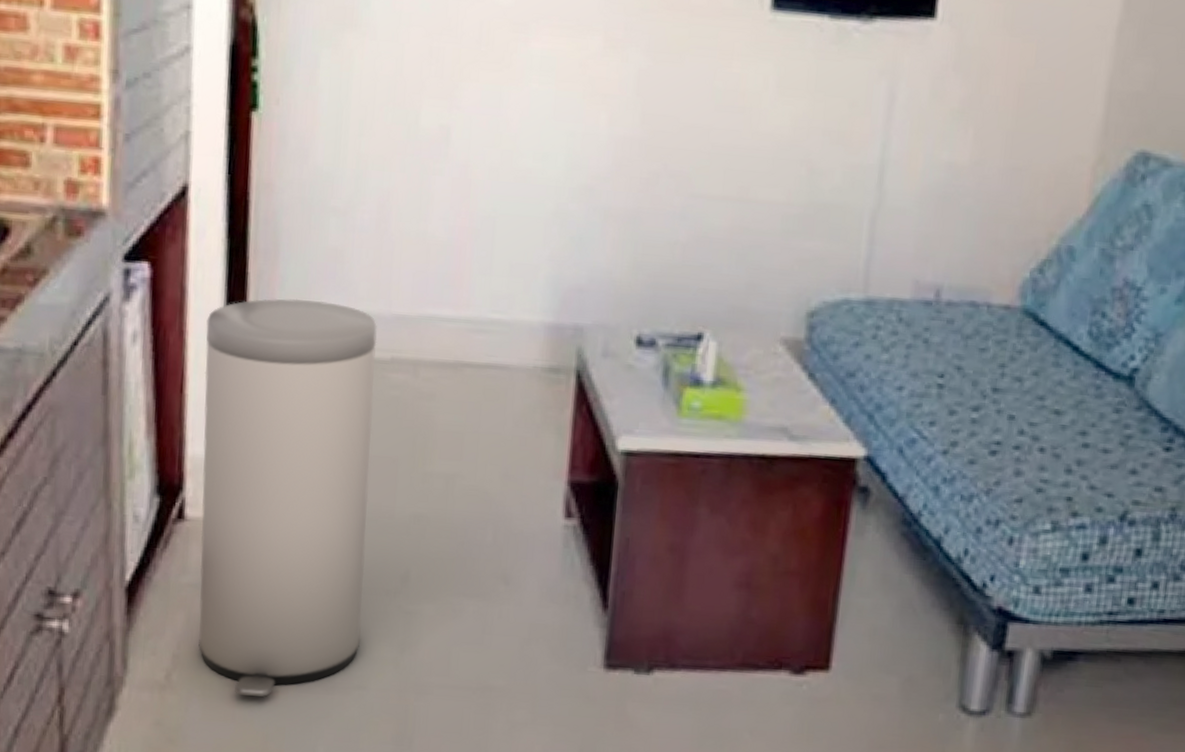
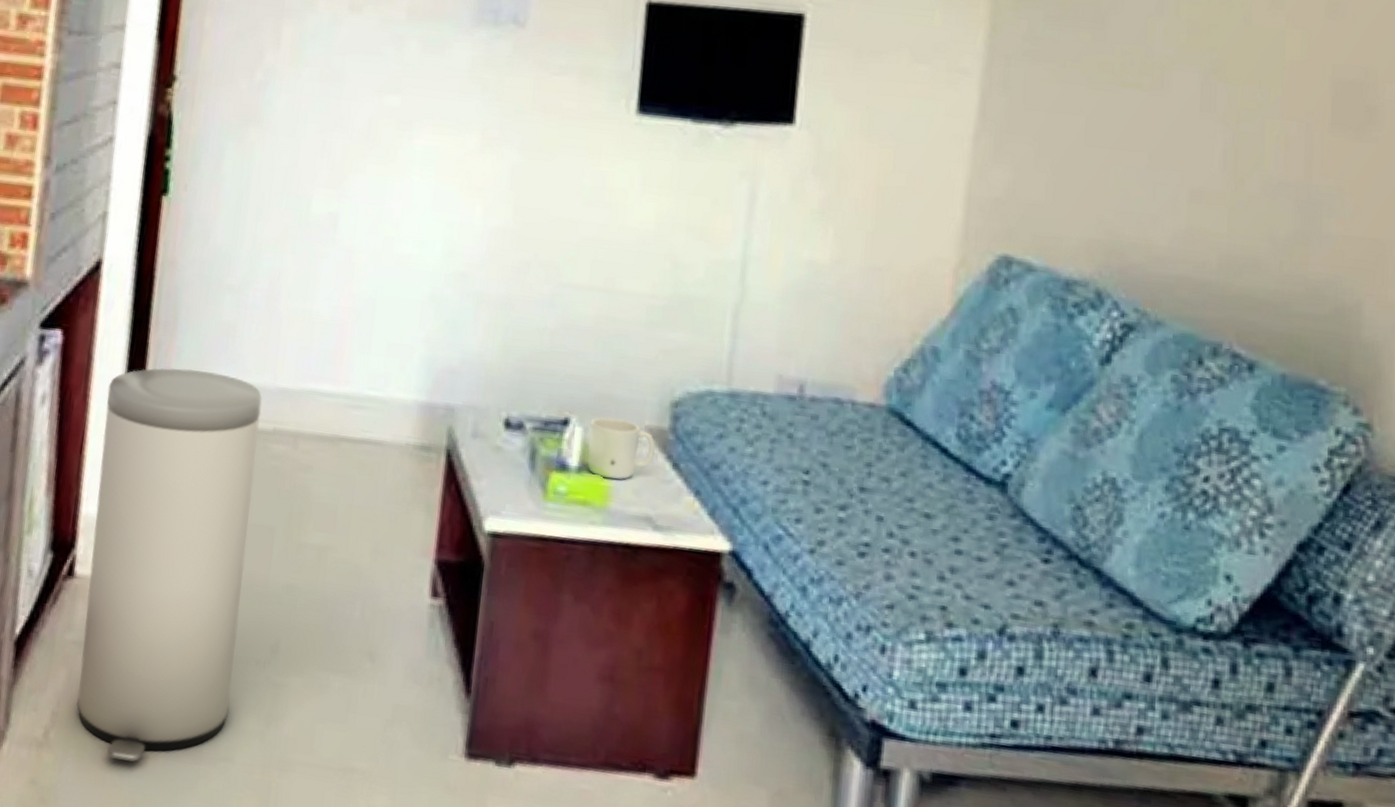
mug: none [722,329,792,393] -> present [587,416,656,480]

